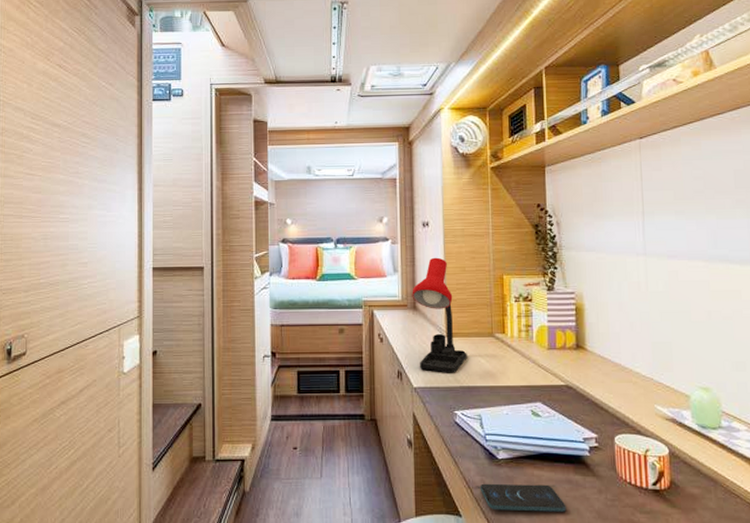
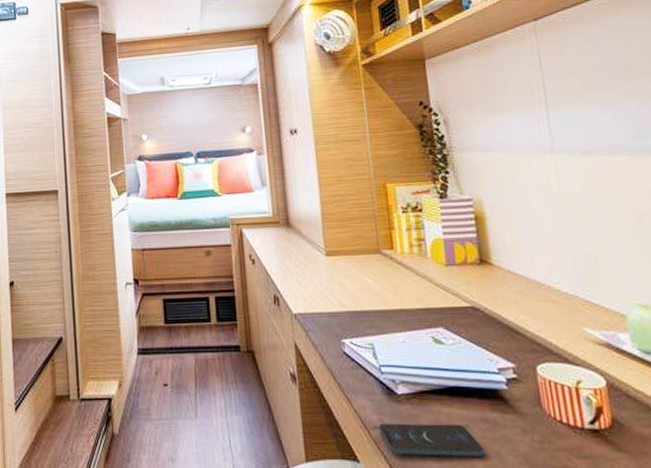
desk lamp: present [412,257,467,373] -> none [283,167,352,297]

